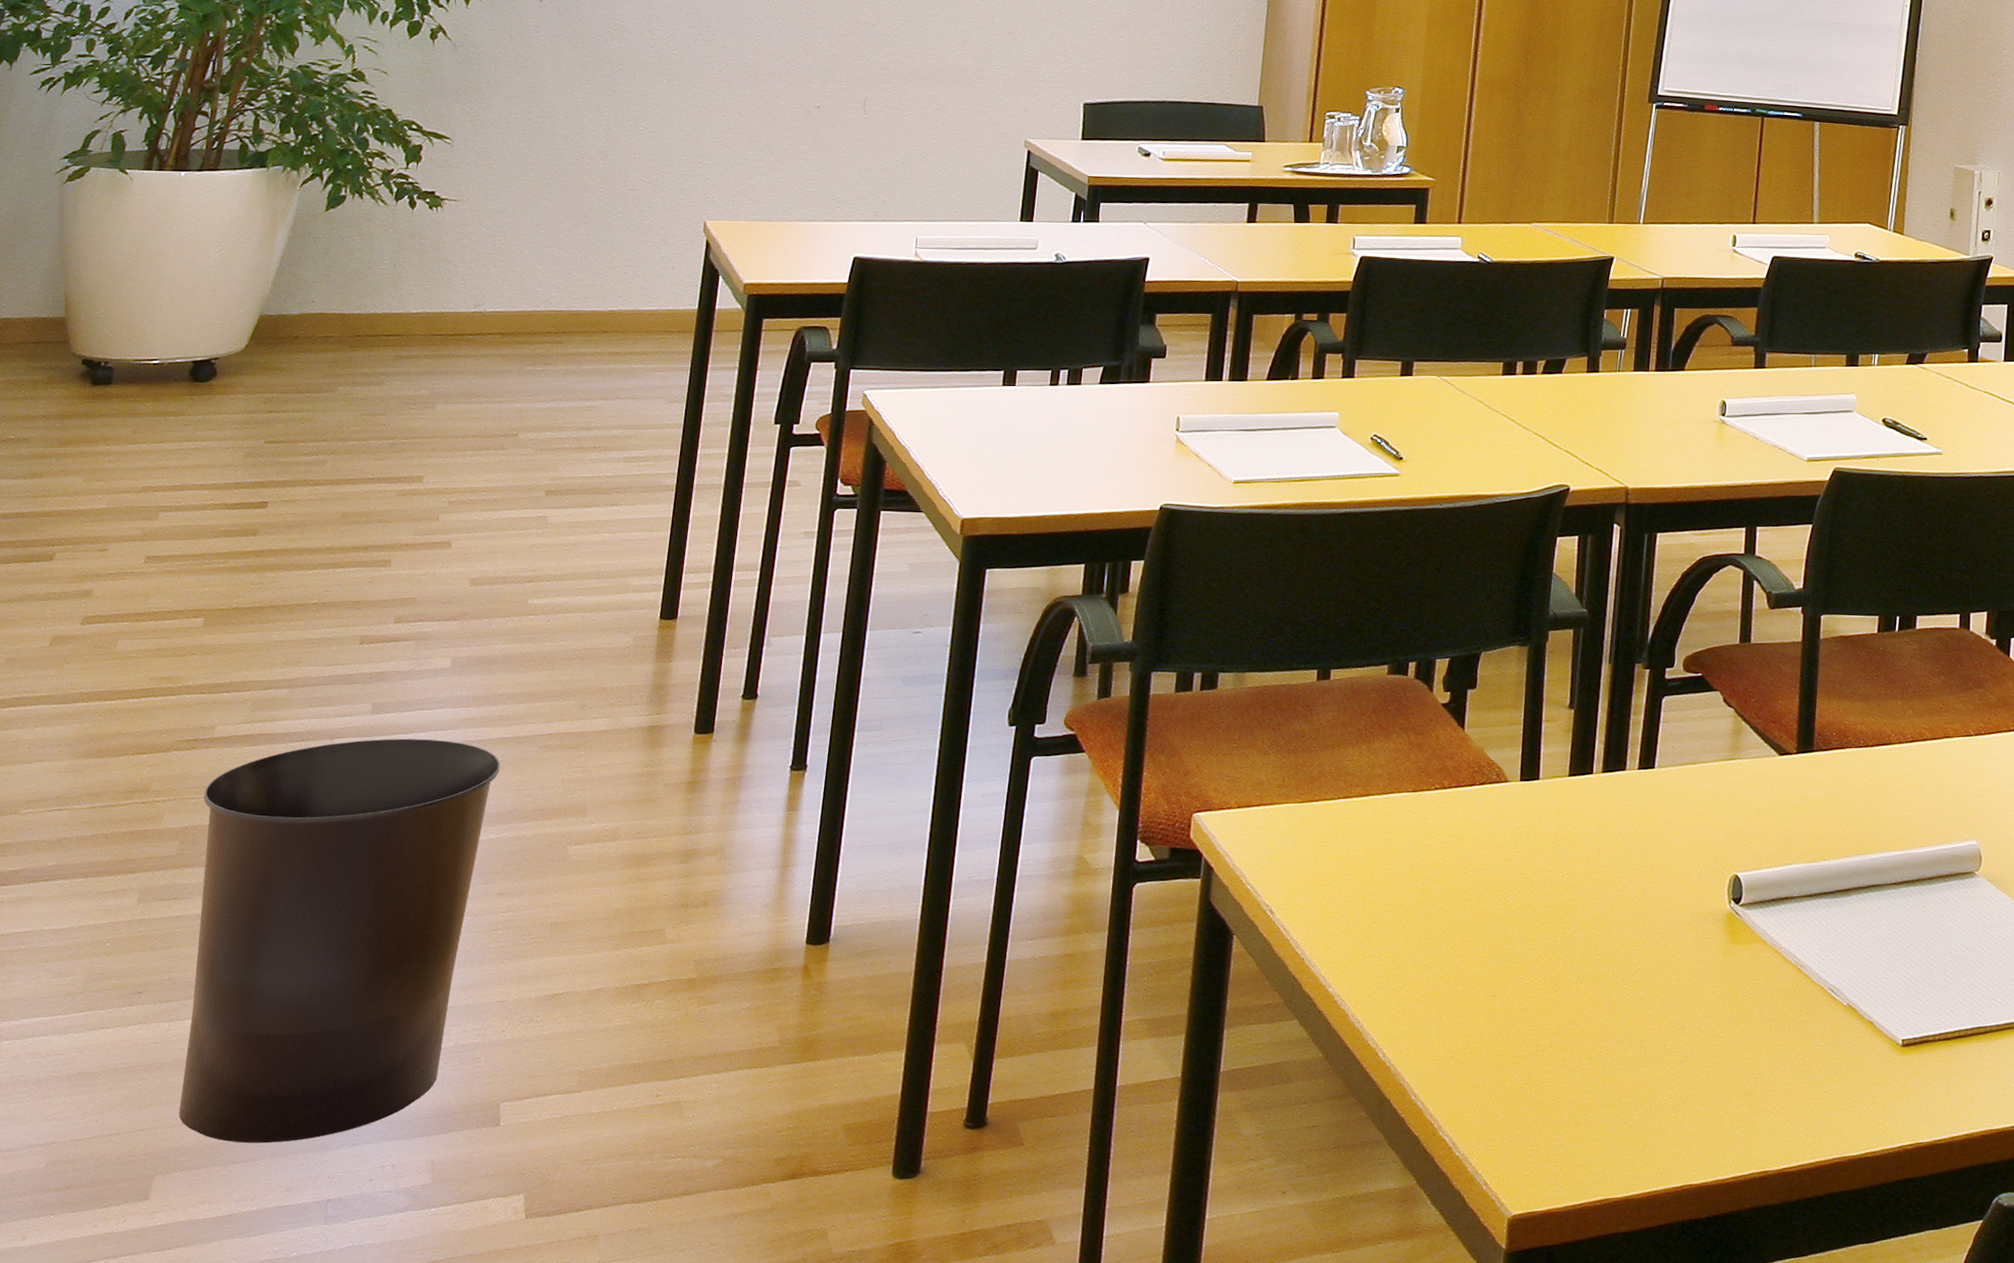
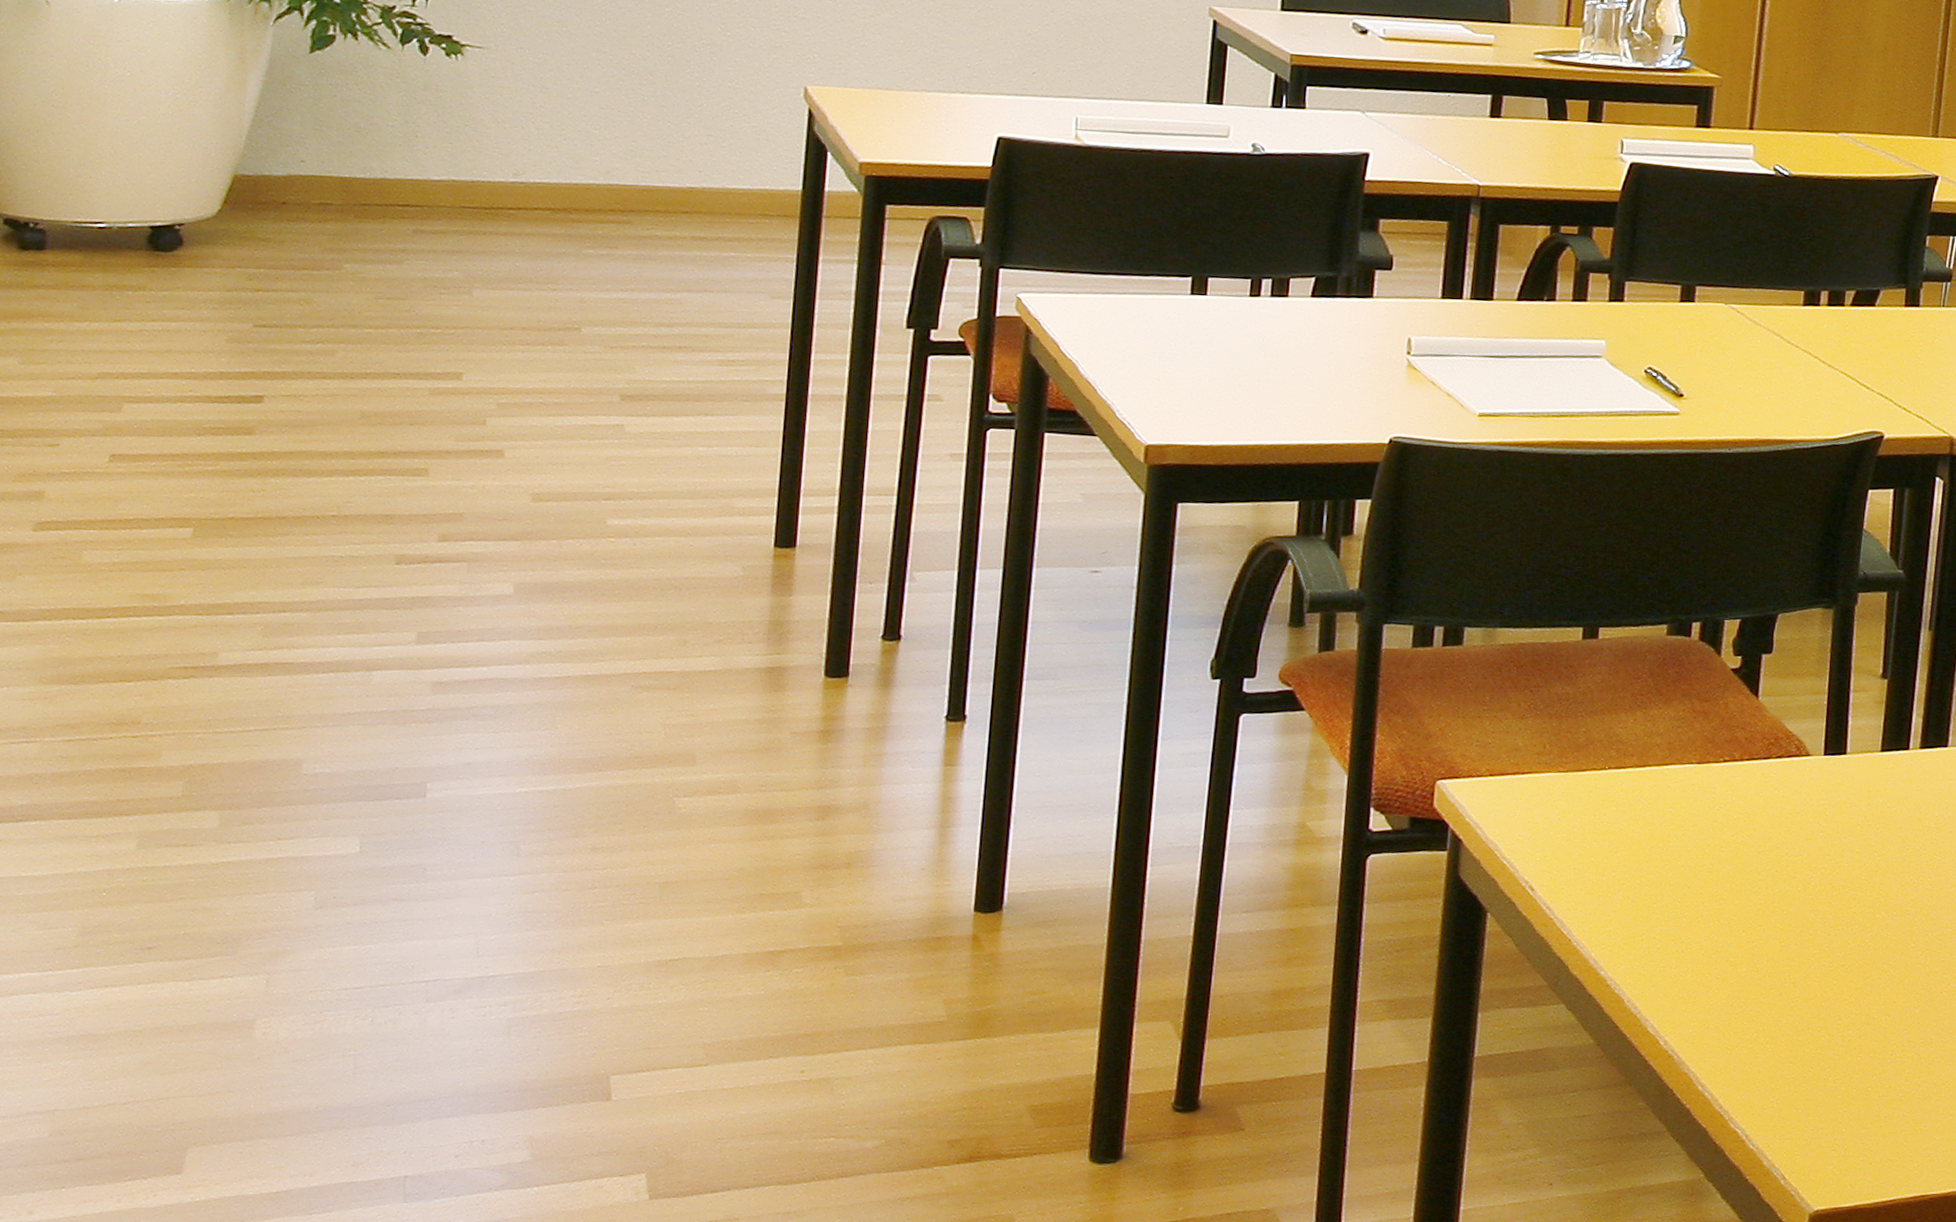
waste bin: present [179,738,500,1144] -> none [210,672,584,1115]

